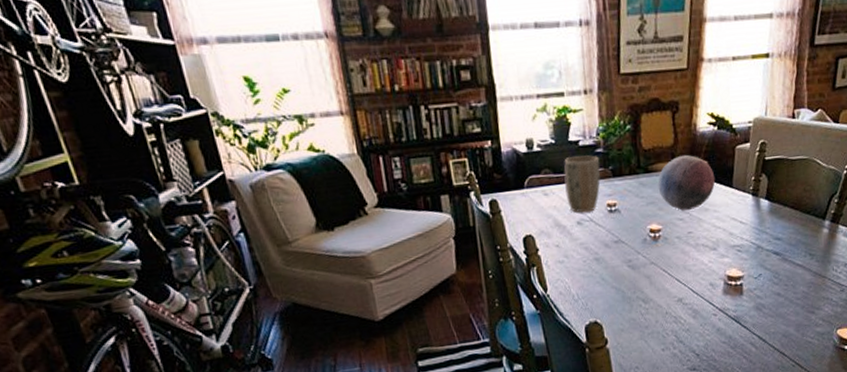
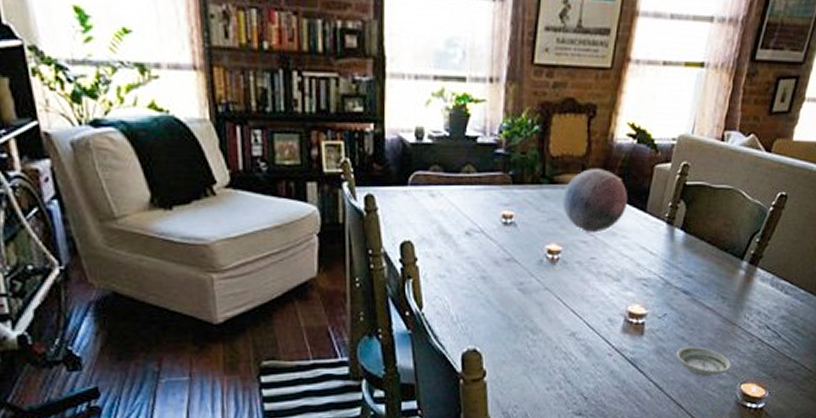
plant pot: present [564,155,601,213] -> none [456,155,499,222]
saucer: none [774,300,826,327] -> present [676,346,732,377]

